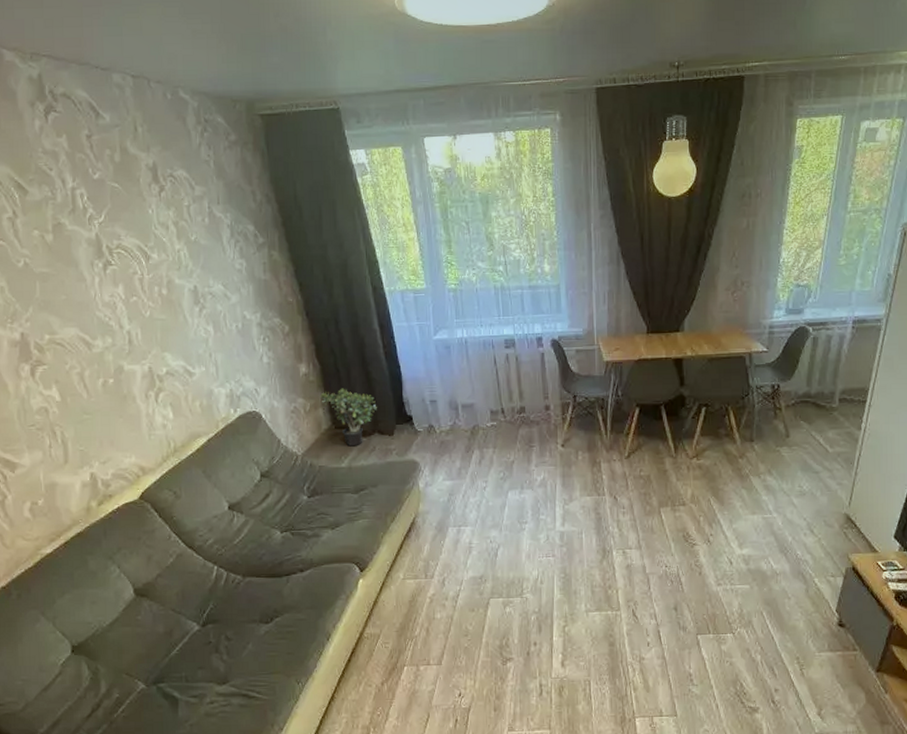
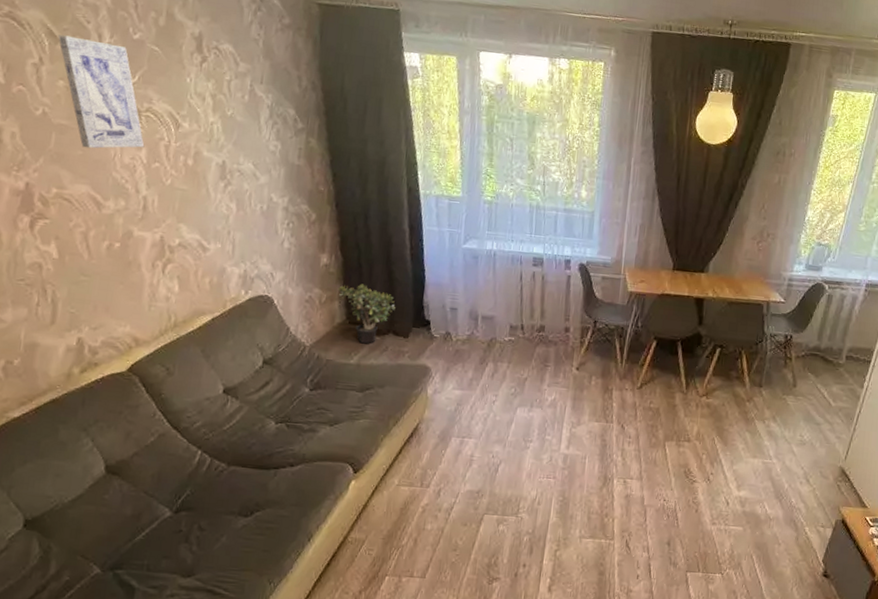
wall art: none [26,186,121,292] -> present [58,35,145,149]

